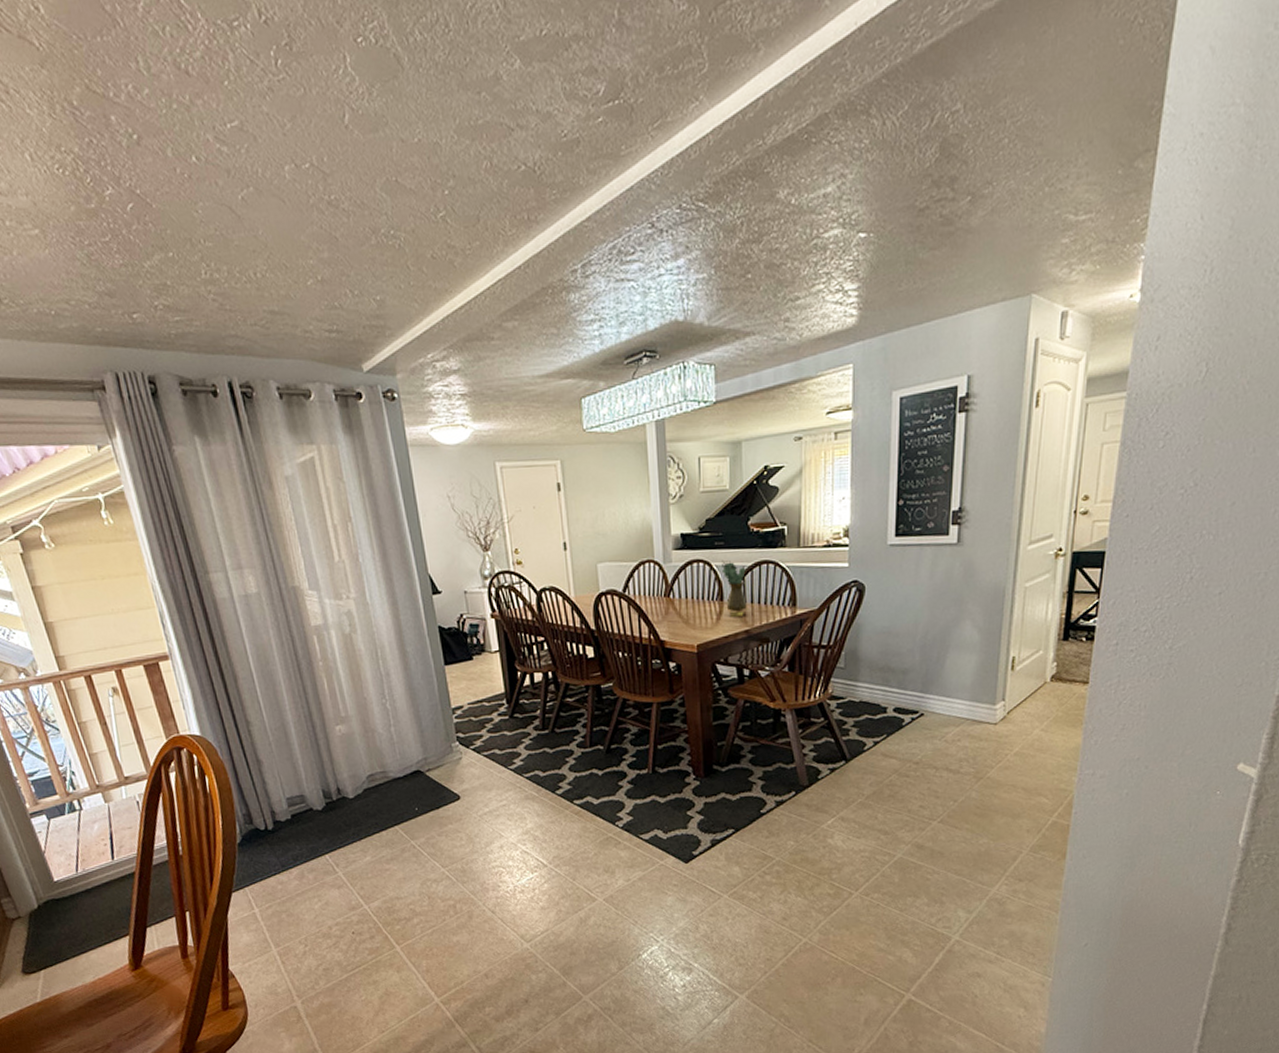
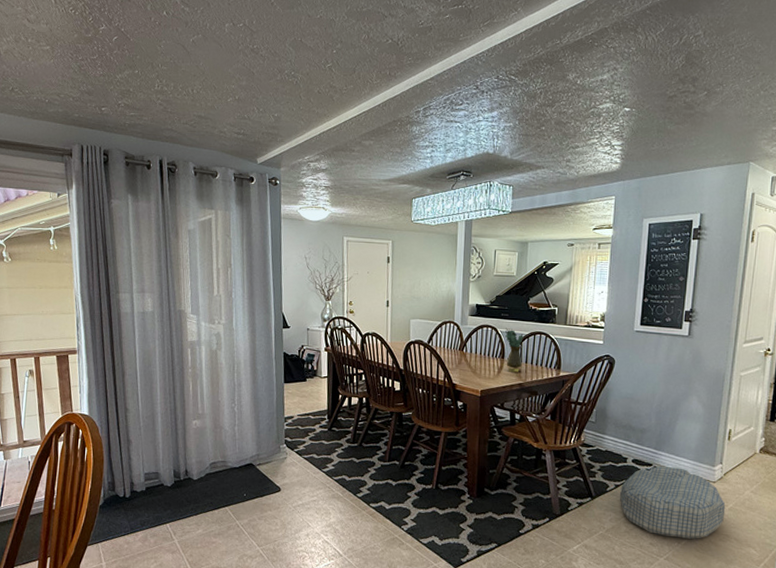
dog bed: none [880,711,1010,796] -> present [619,466,726,539]

